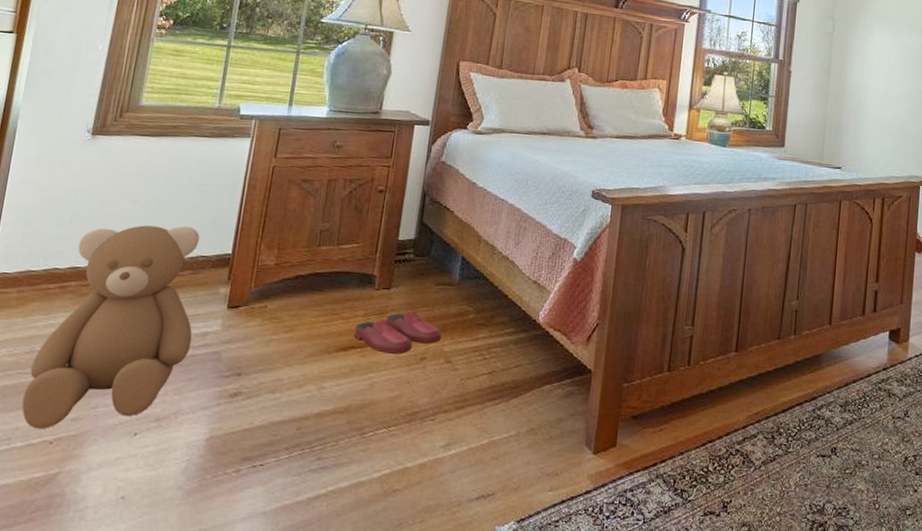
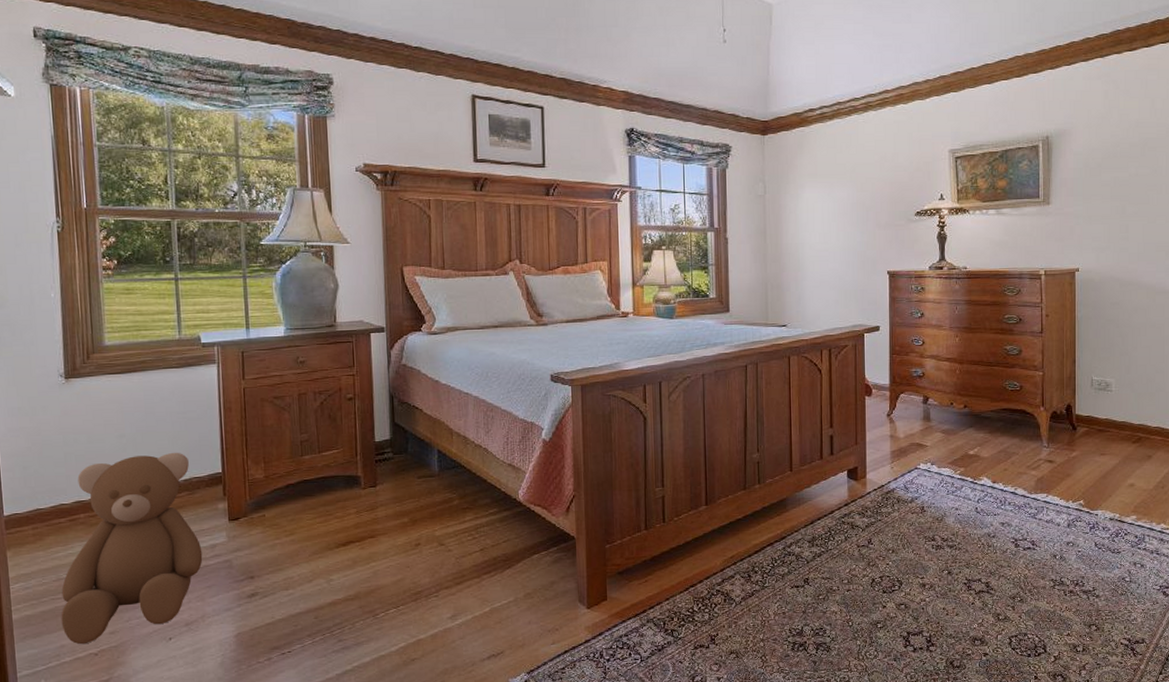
slippers: present [353,310,442,354] -> none [350,503,431,544]

